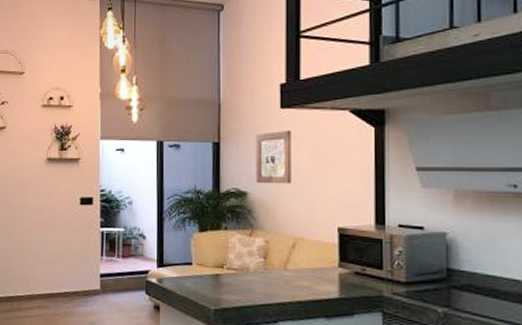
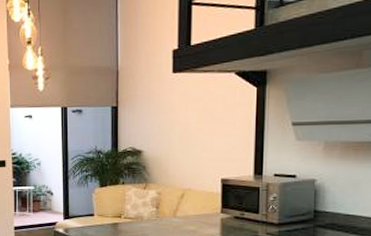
wall art: present [256,130,291,184] -> none [150,92,182,143]

